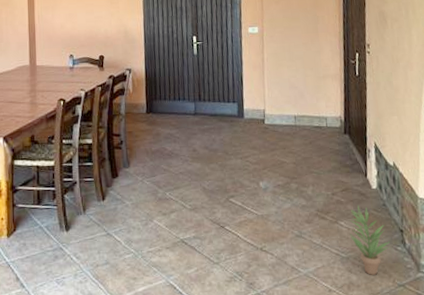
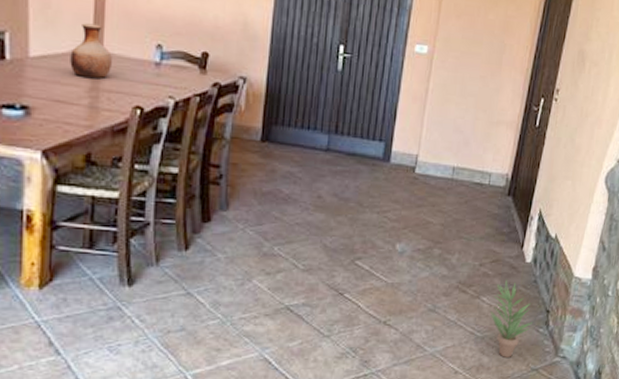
vase: none [16,47,42,85] -> present [70,23,112,80]

